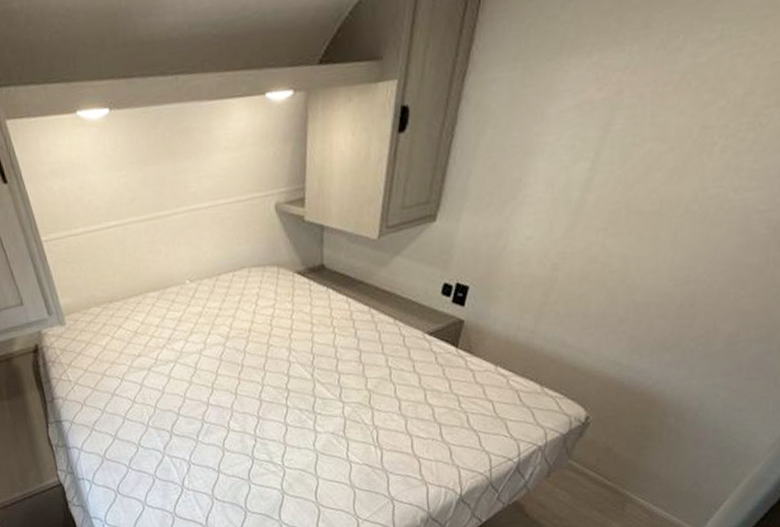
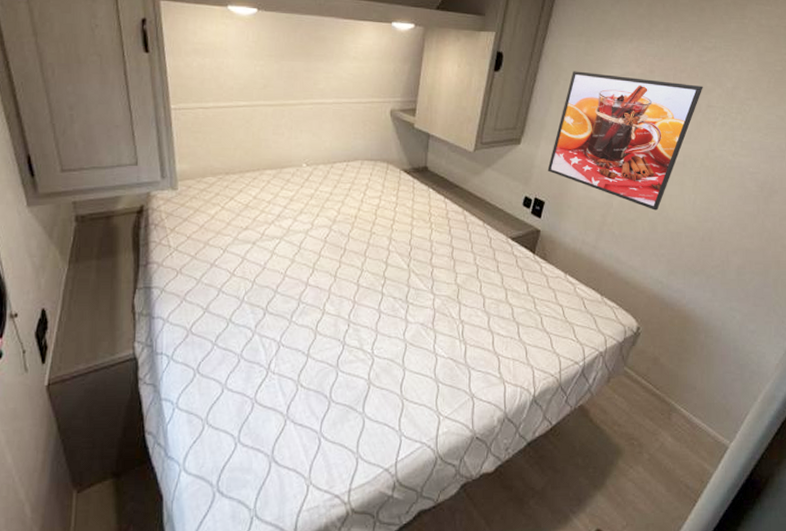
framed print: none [471,99,697,279] -> present [547,71,703,211]

